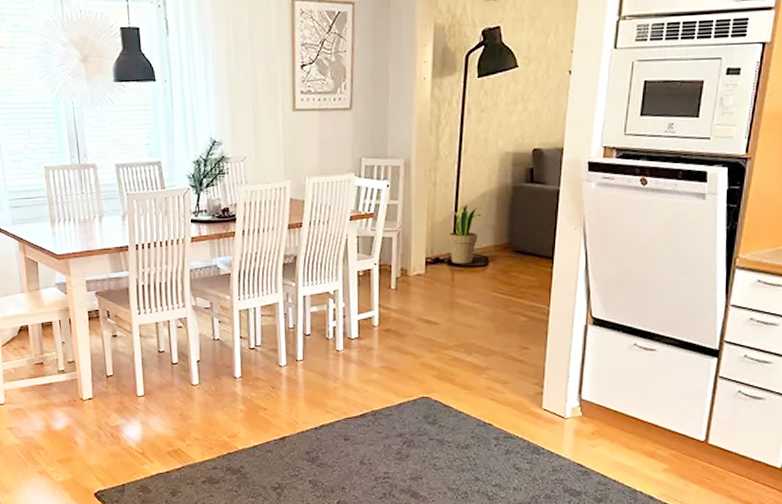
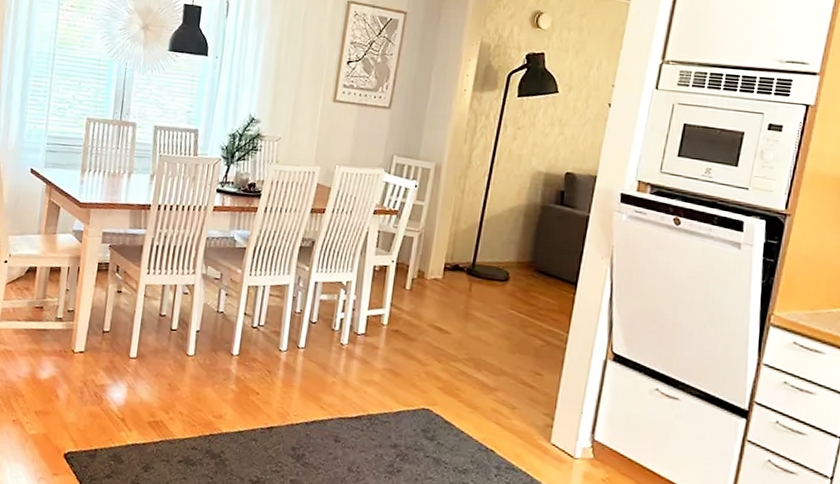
potted plant: present [448,204,481,265] -> none [470,216,506,277]

